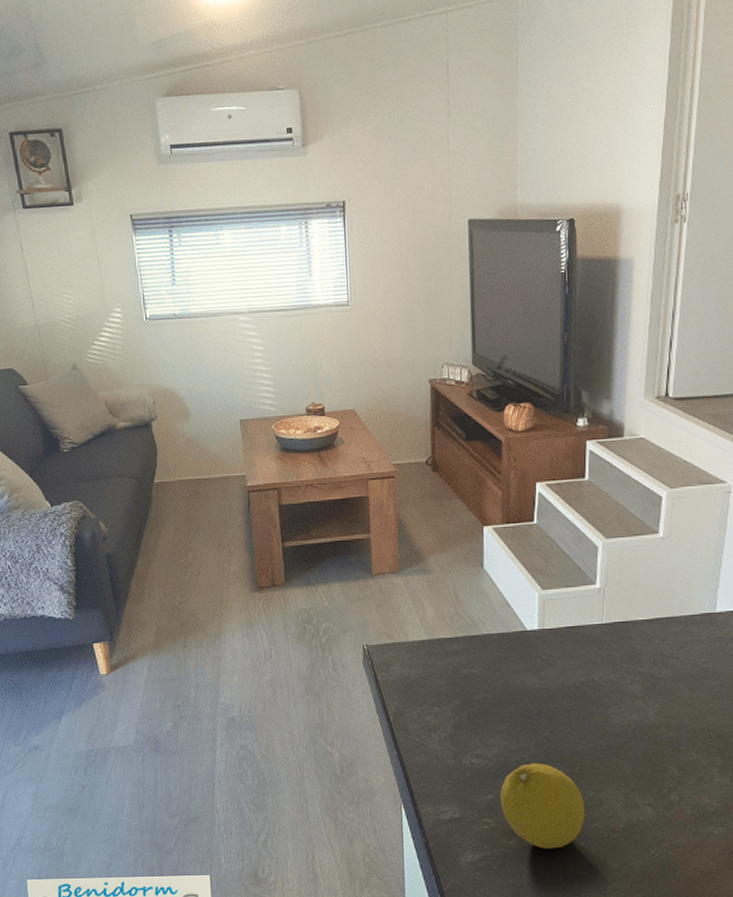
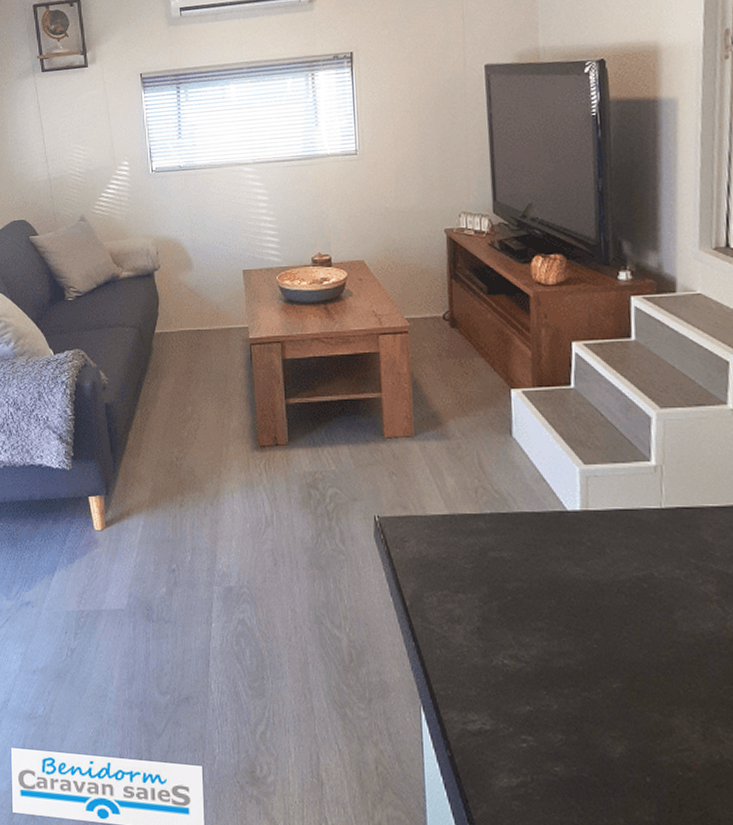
fruit: present [500,763,585,849] -> none [540,671,652,783]

